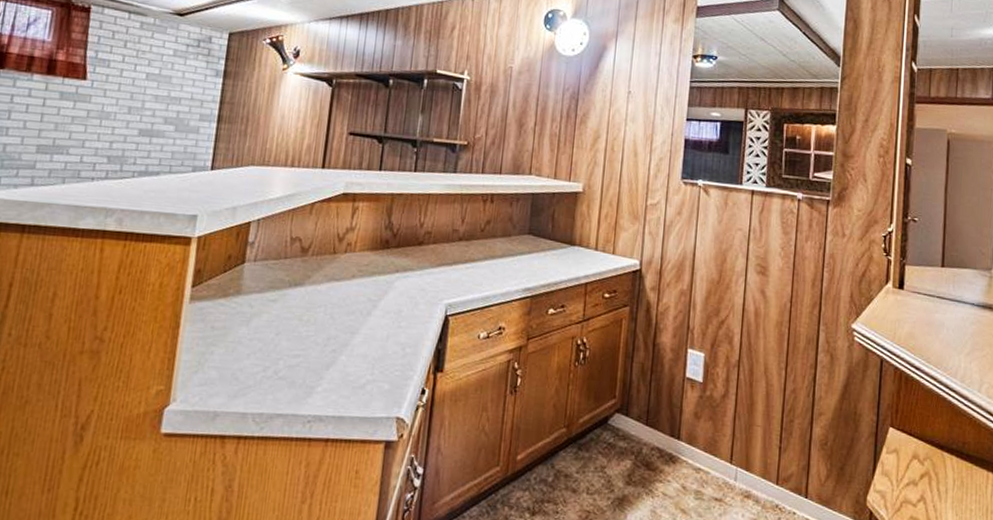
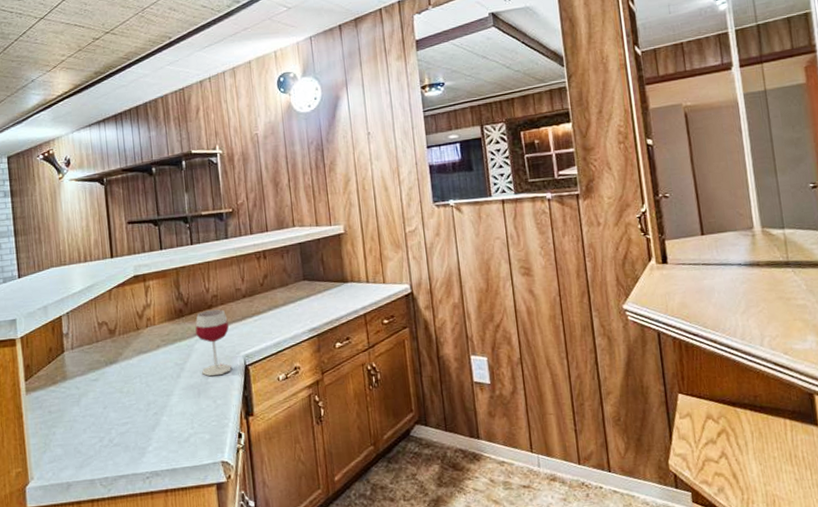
wineglass: none [396,247,438,322] -> present [195,309,232,377]

